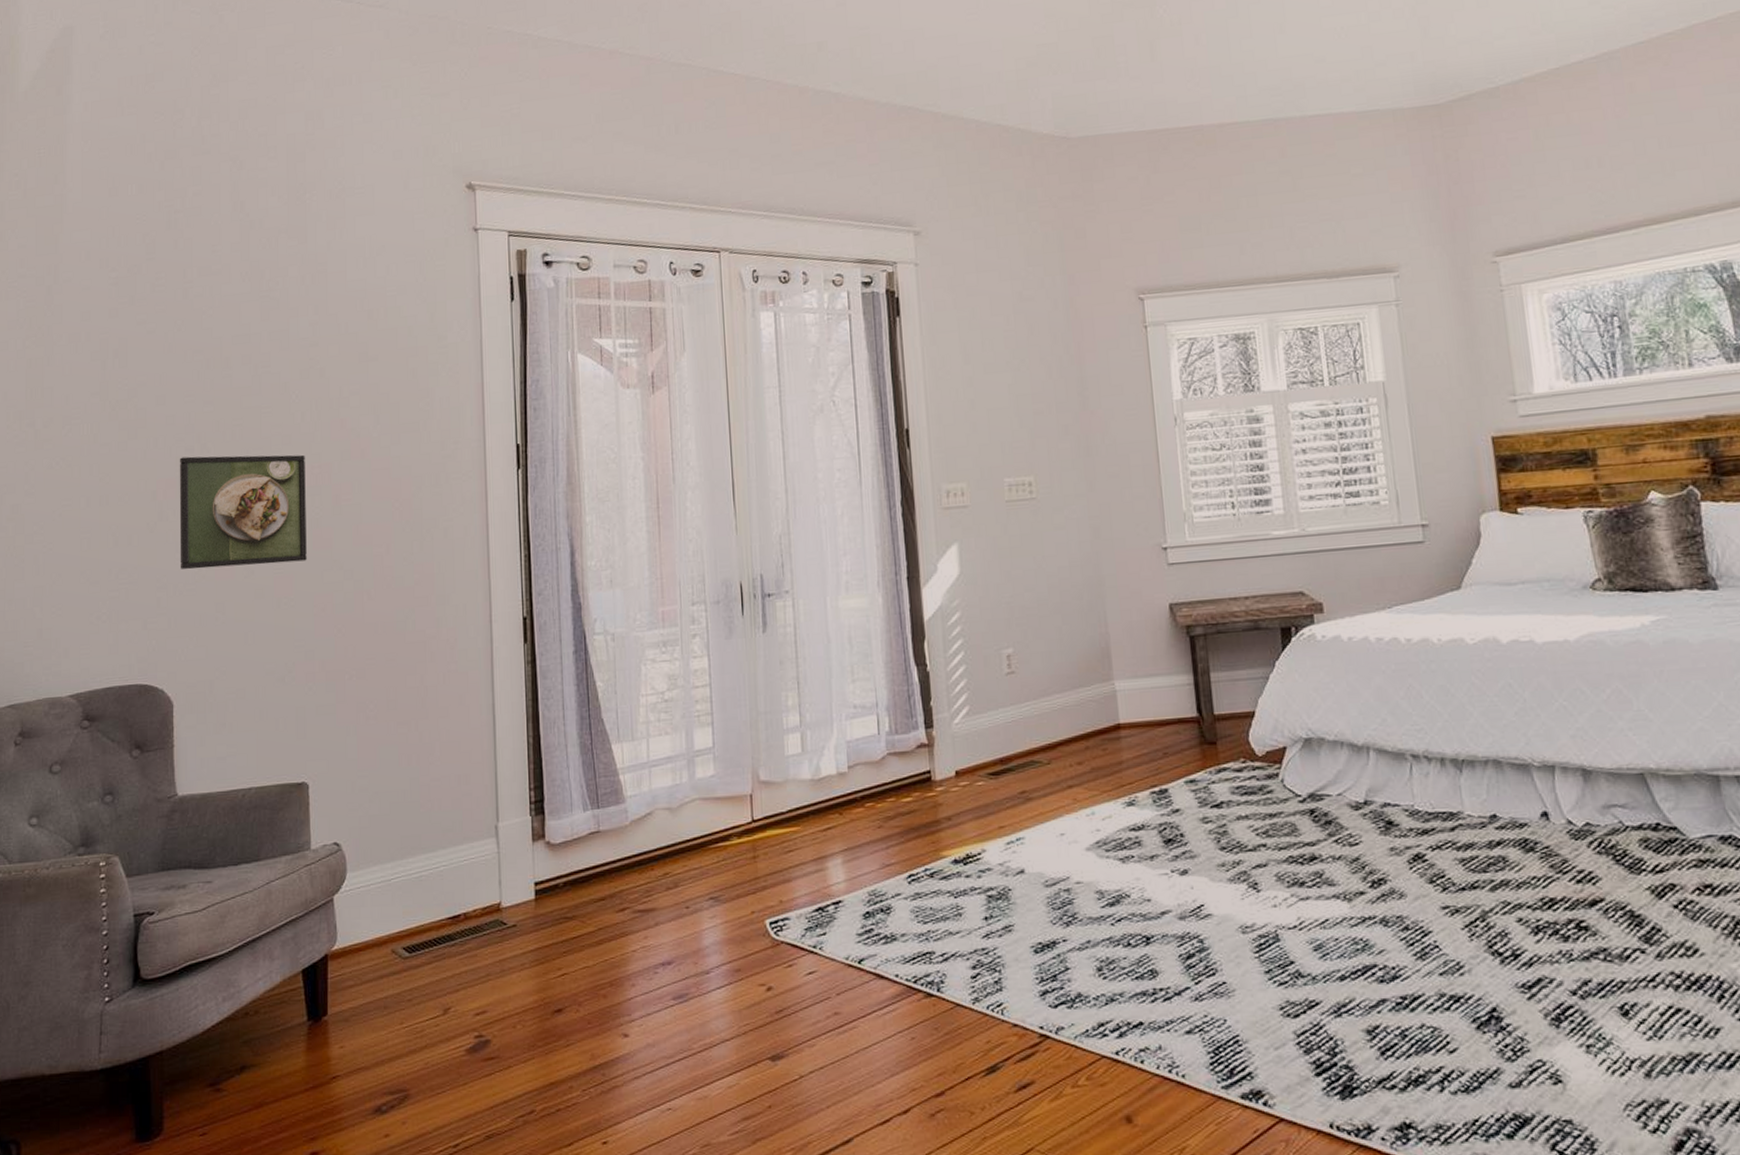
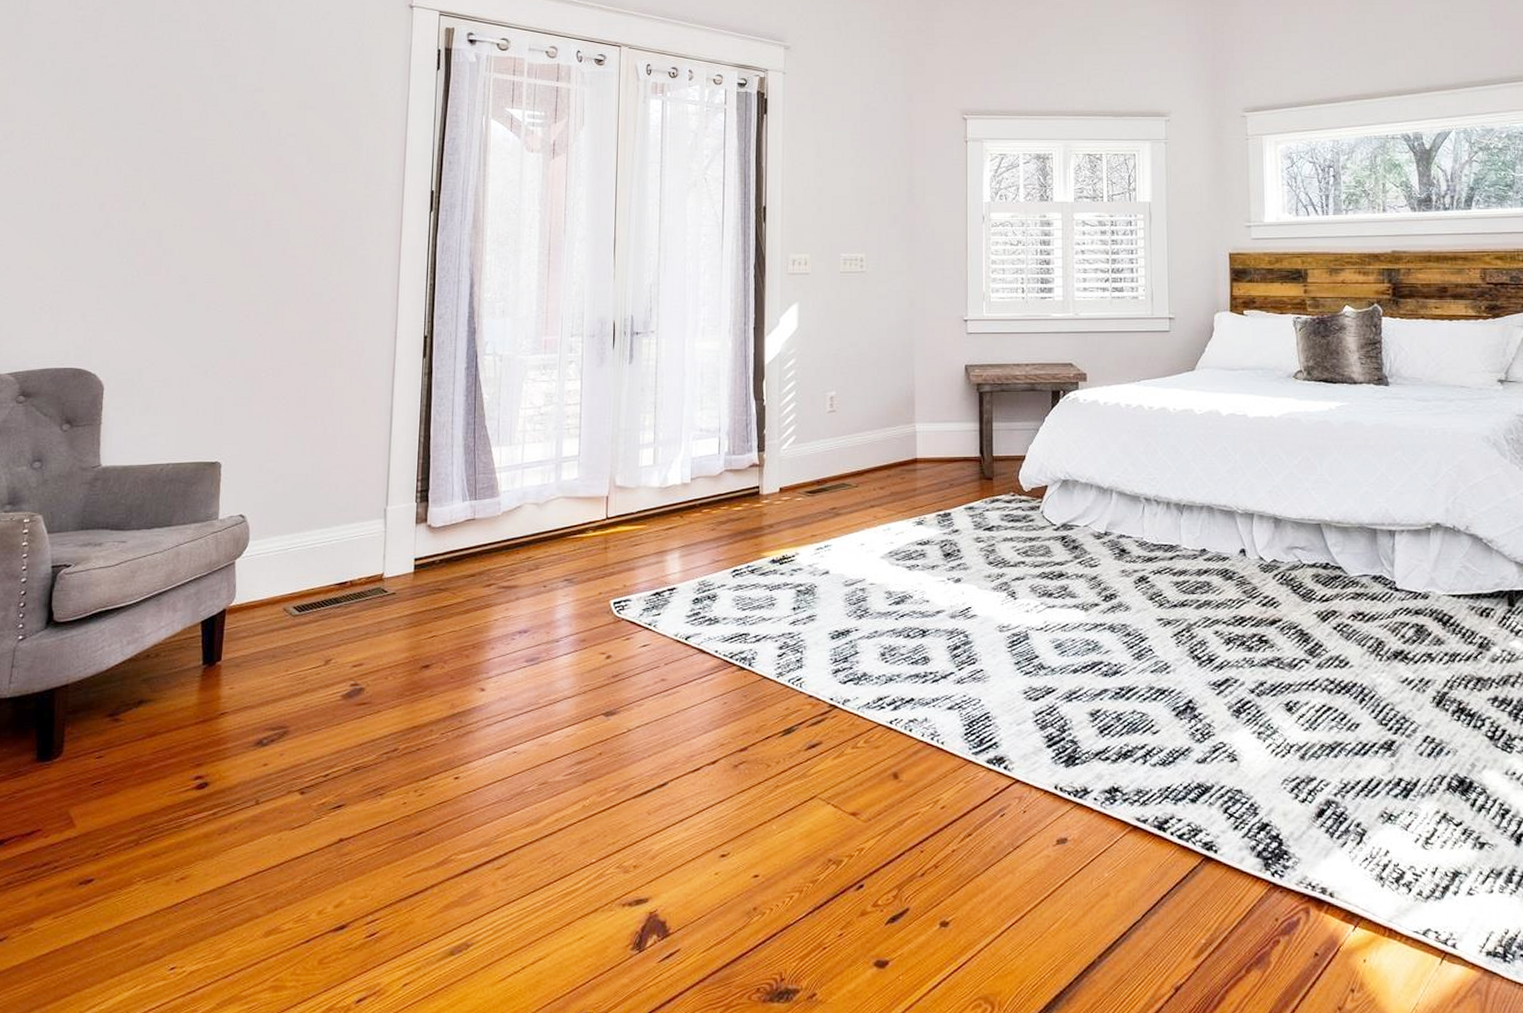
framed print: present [179,454,307,570] -> none [120,176,243,274]

